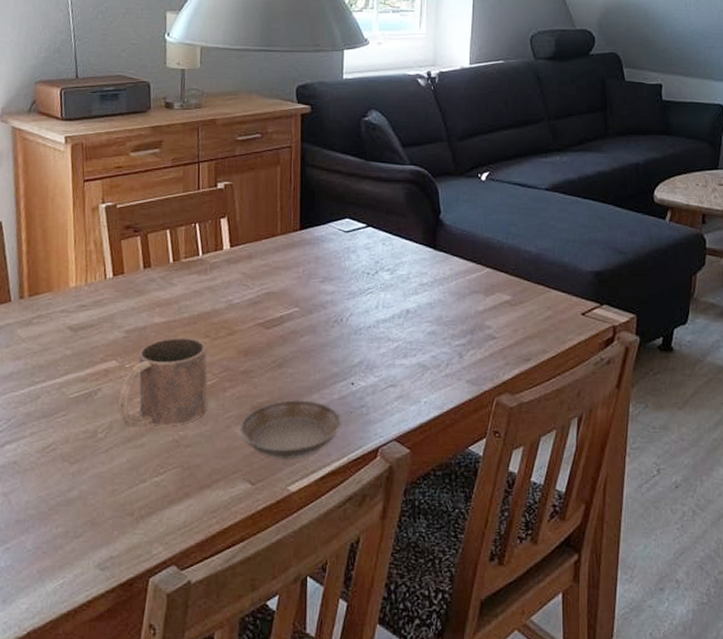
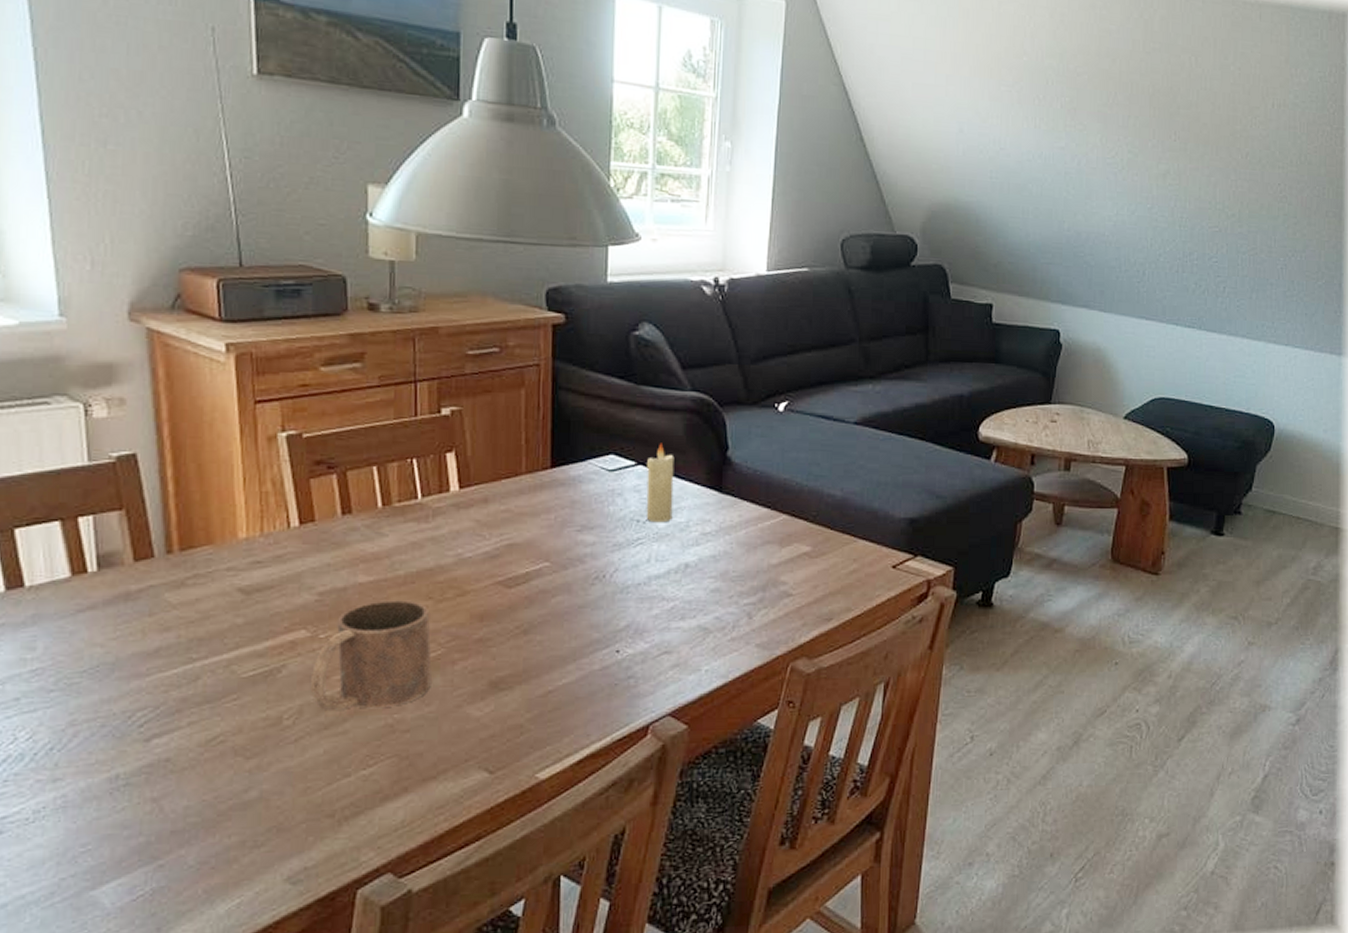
saucer: present [239,399,341,460] -> none [473,671,603,743]
candle: none [374,208,397,275] -> present [646,443,674,523]

